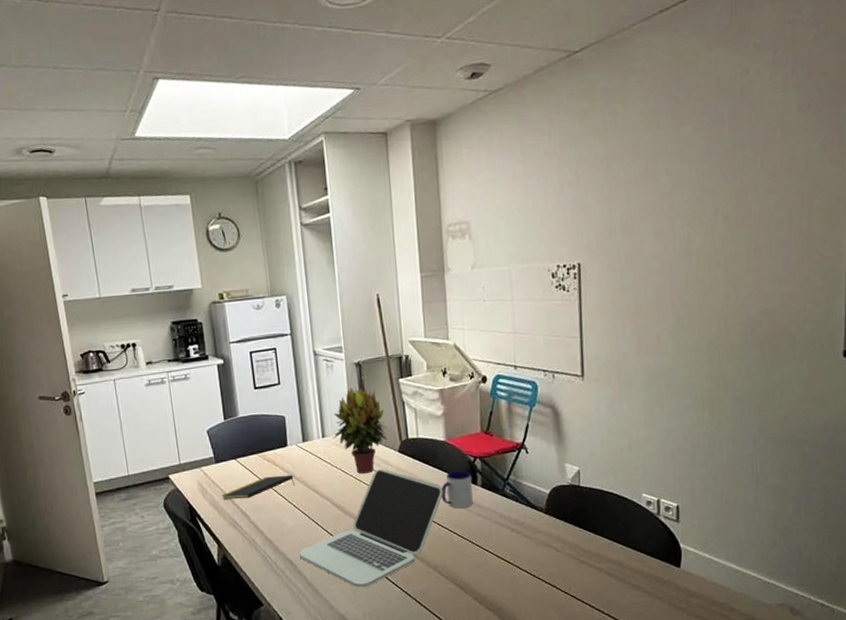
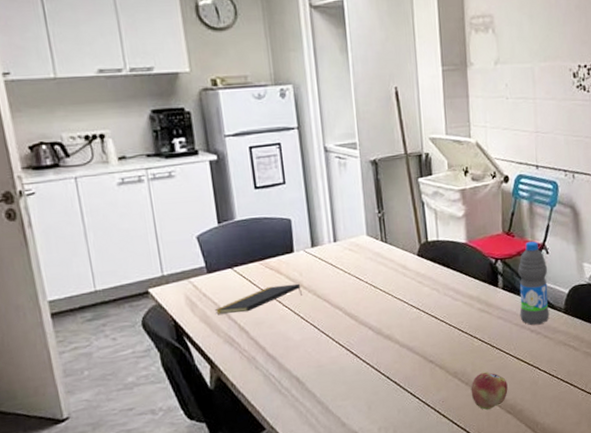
laptop: present [299,469,443,588] -> none [307,274,464,402]
potted plant: present [332,387,388,474] -> none [345,187,406,280]
mug: present [441,471,473,509] -> none [461,273,494,312]
fruit: none [451,567,488,605] -> present [471,371,508,410]
water bottle: none [497,441,530,524] -> present [518,241,549,325]

